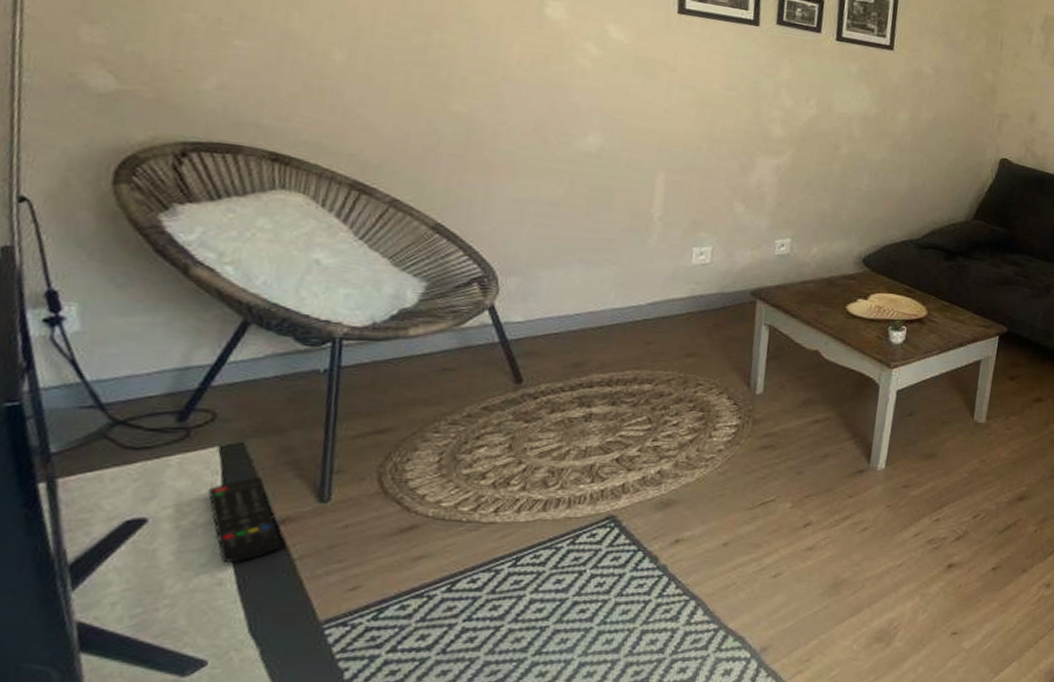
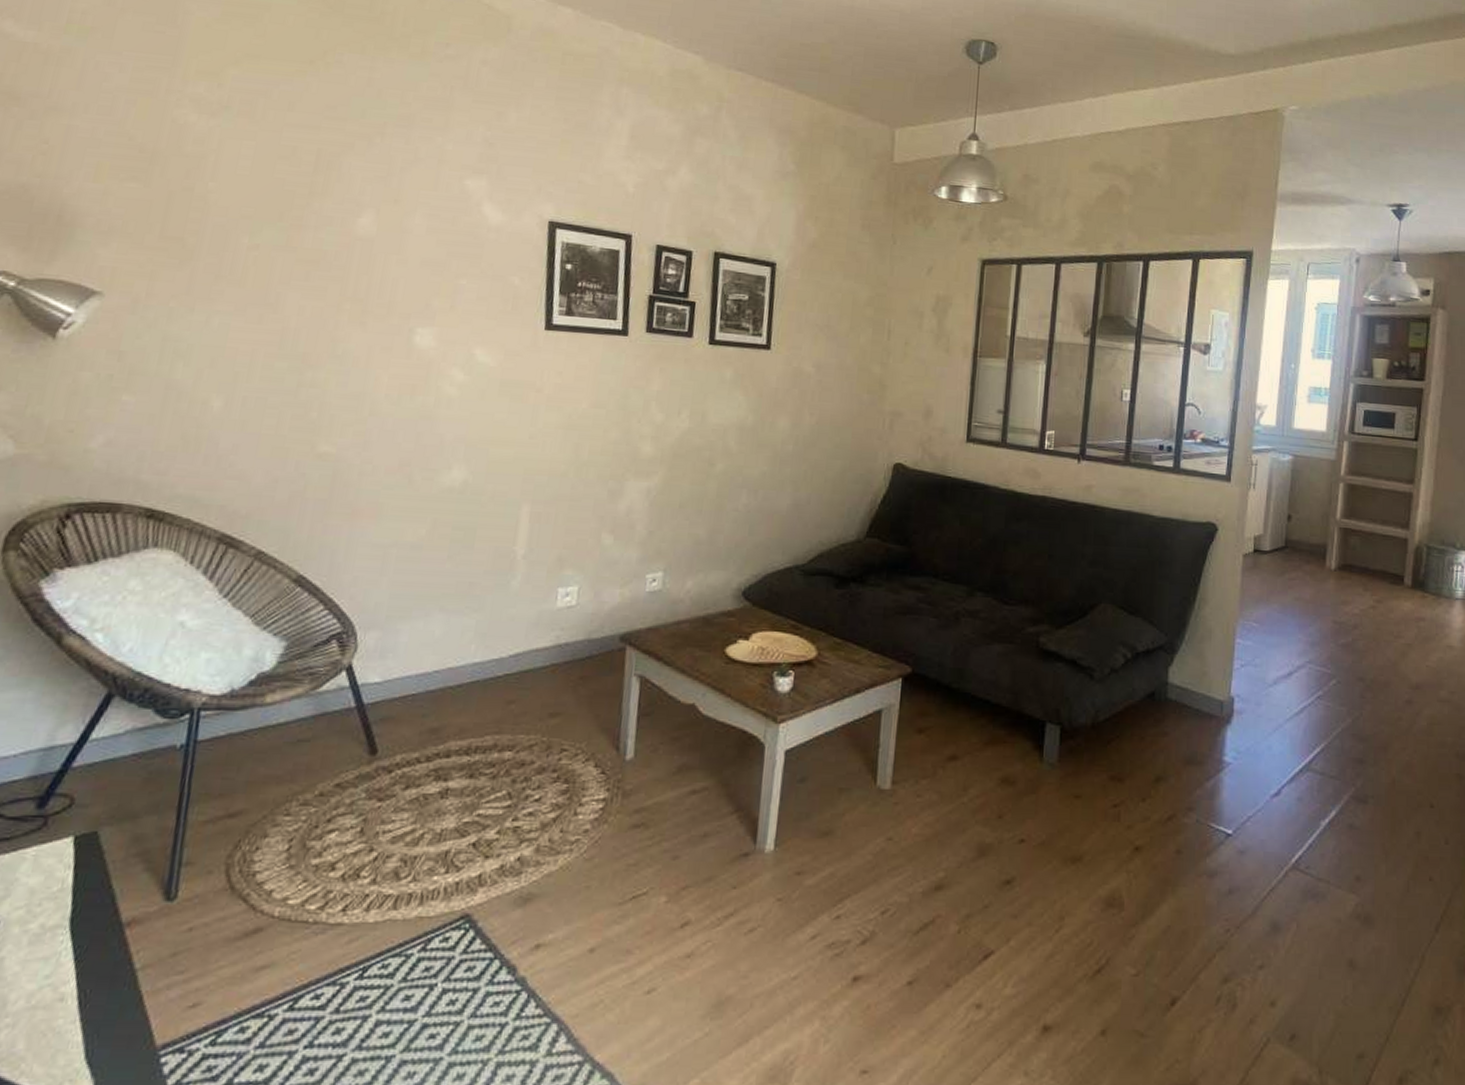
remote control: present [207,476,282,564] -> none [58,871,126,975]

